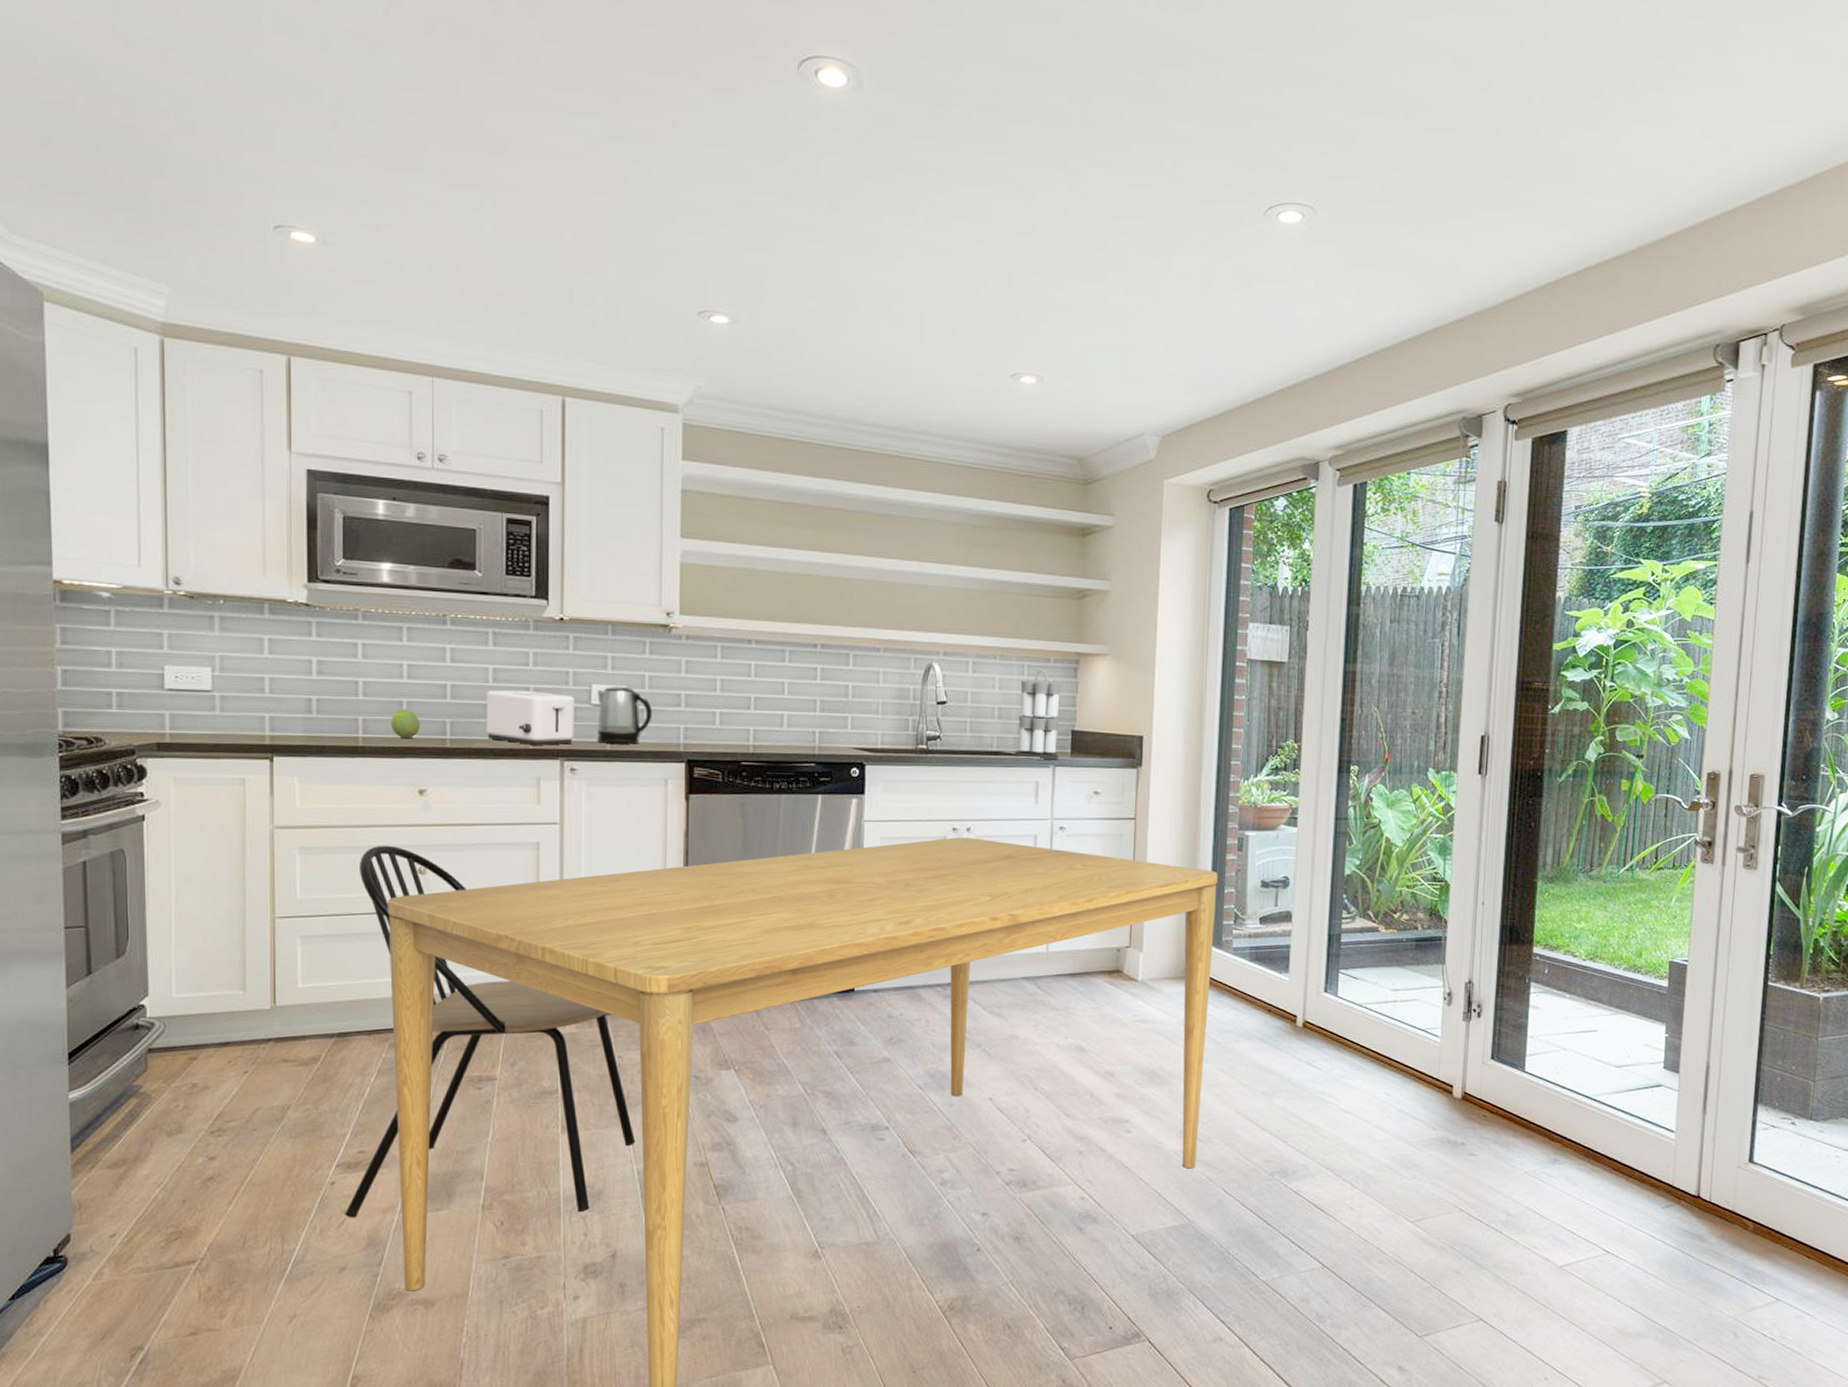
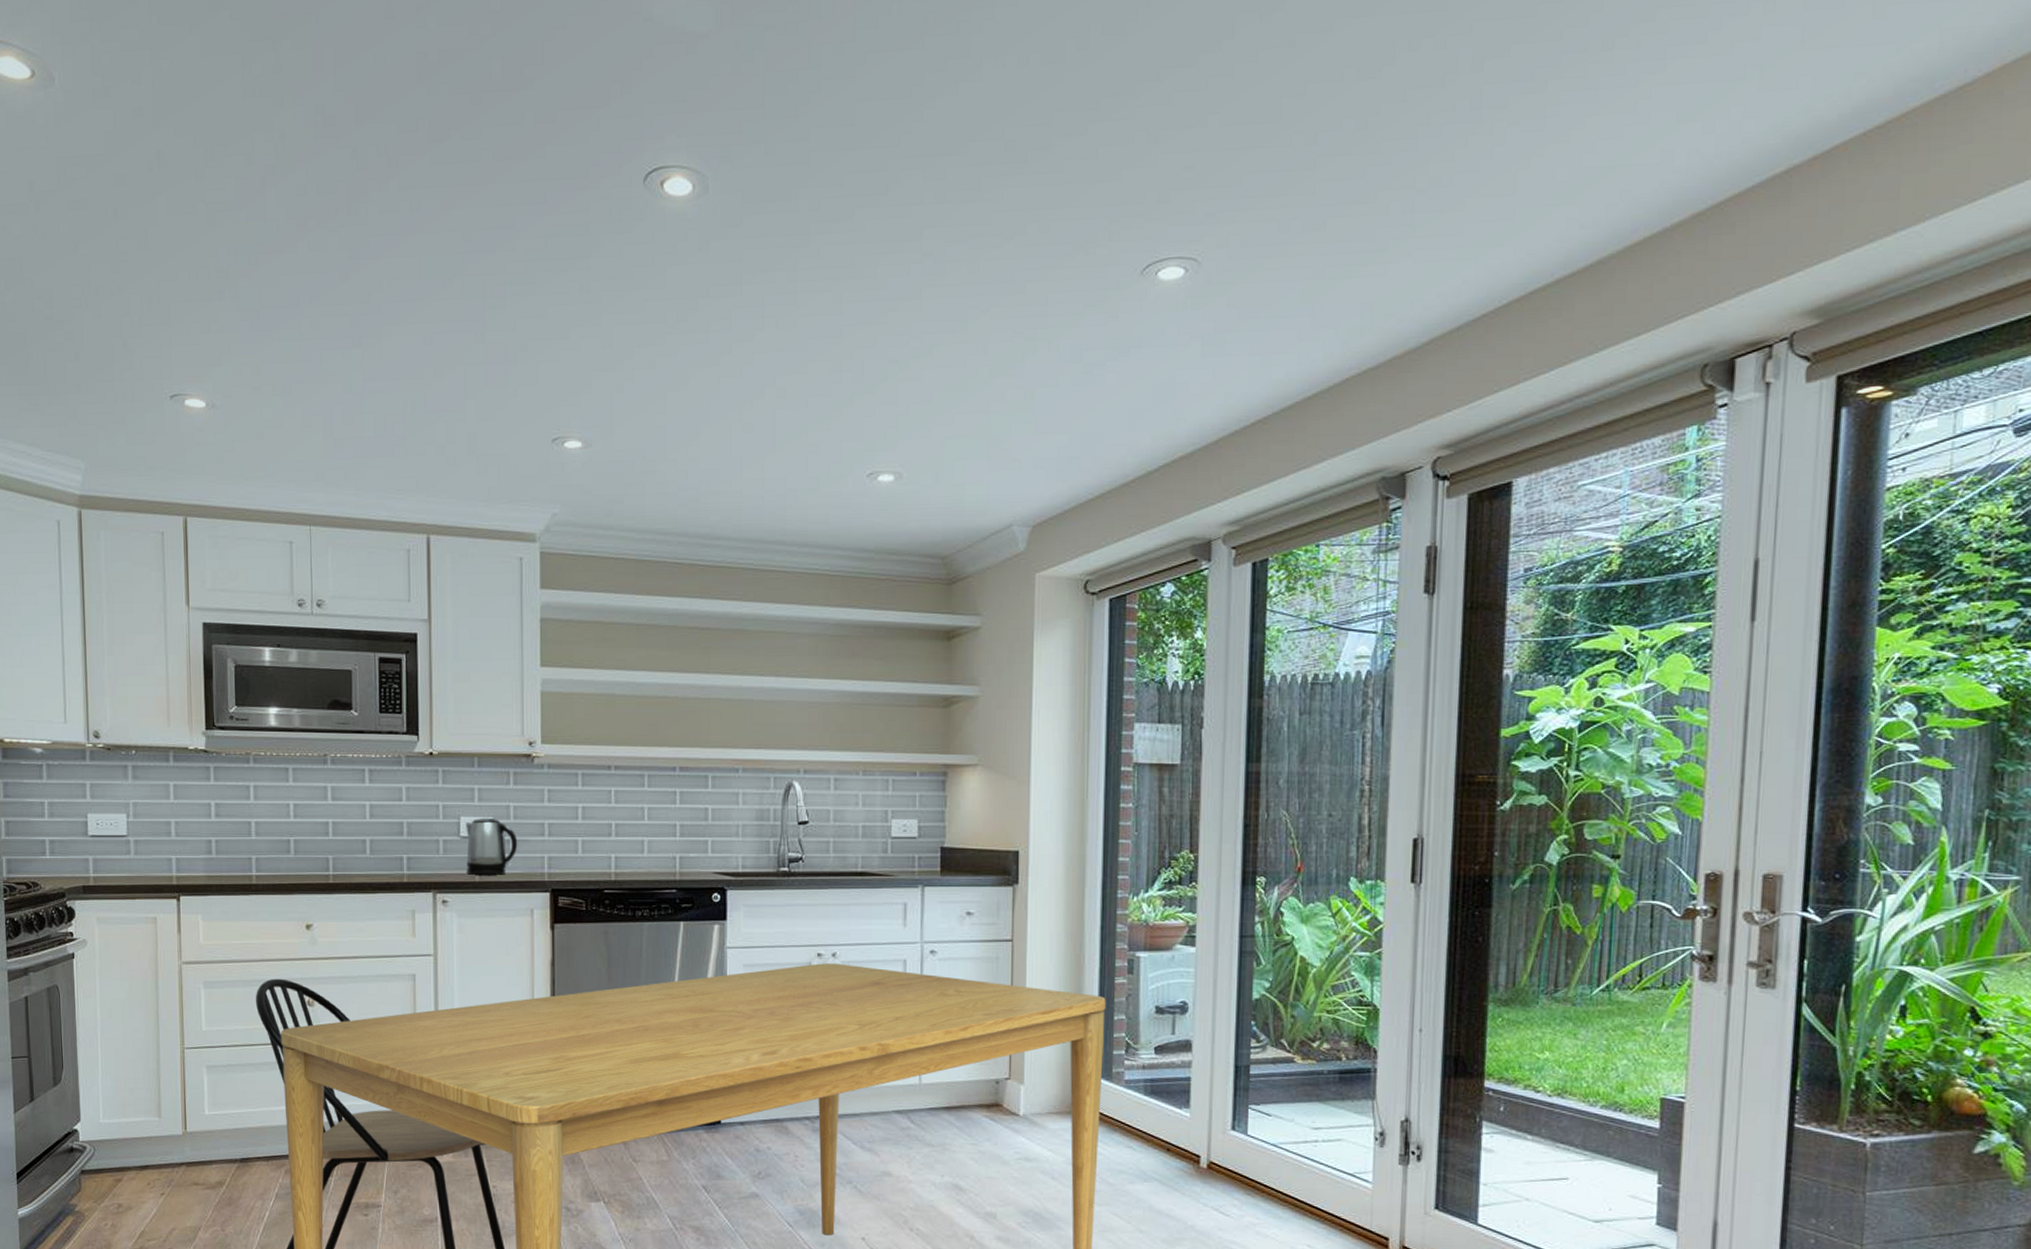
fruit: present [391,708,420,739] -> none [280,846,306,876]
toaster: present [486,690,574,746] -> none [364,825,445,879]
spice rack: present [1014,669,1062,760] -> none [880,784,929,880]

